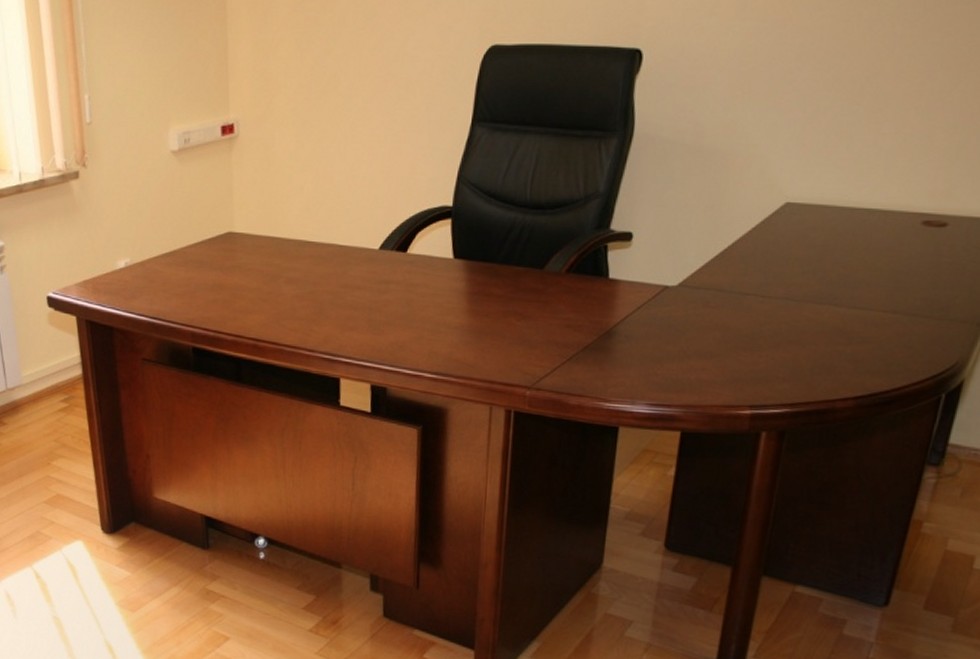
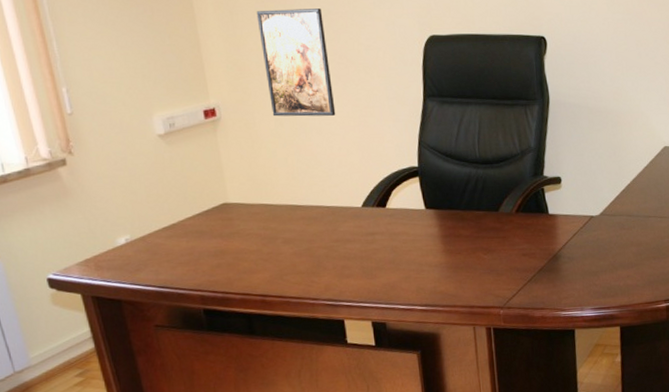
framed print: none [292,10,367,139] -> present [256,8,336,117]

